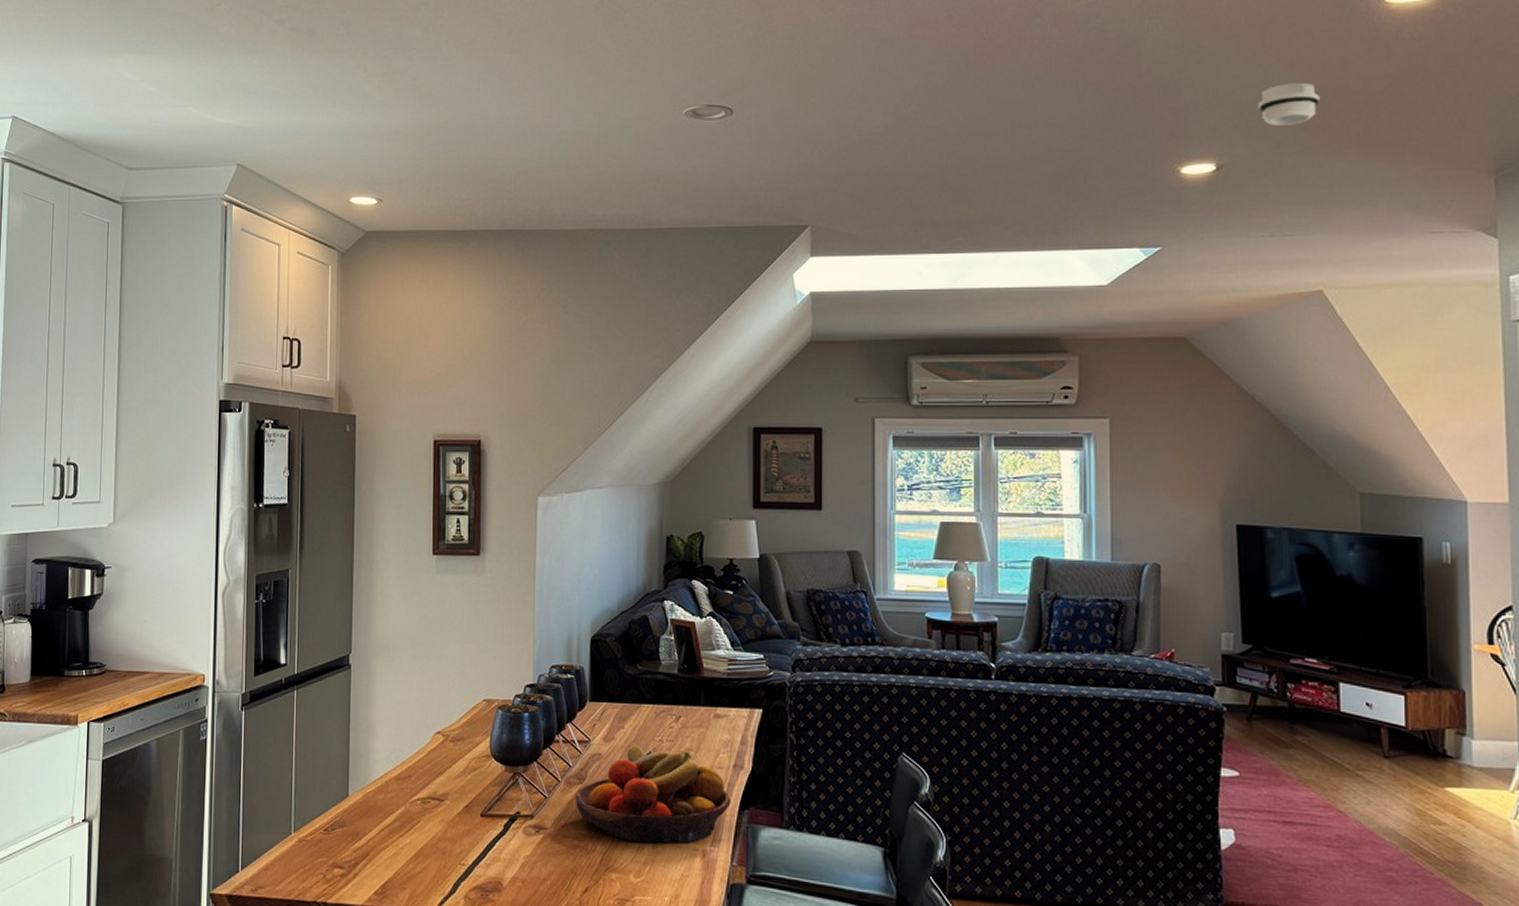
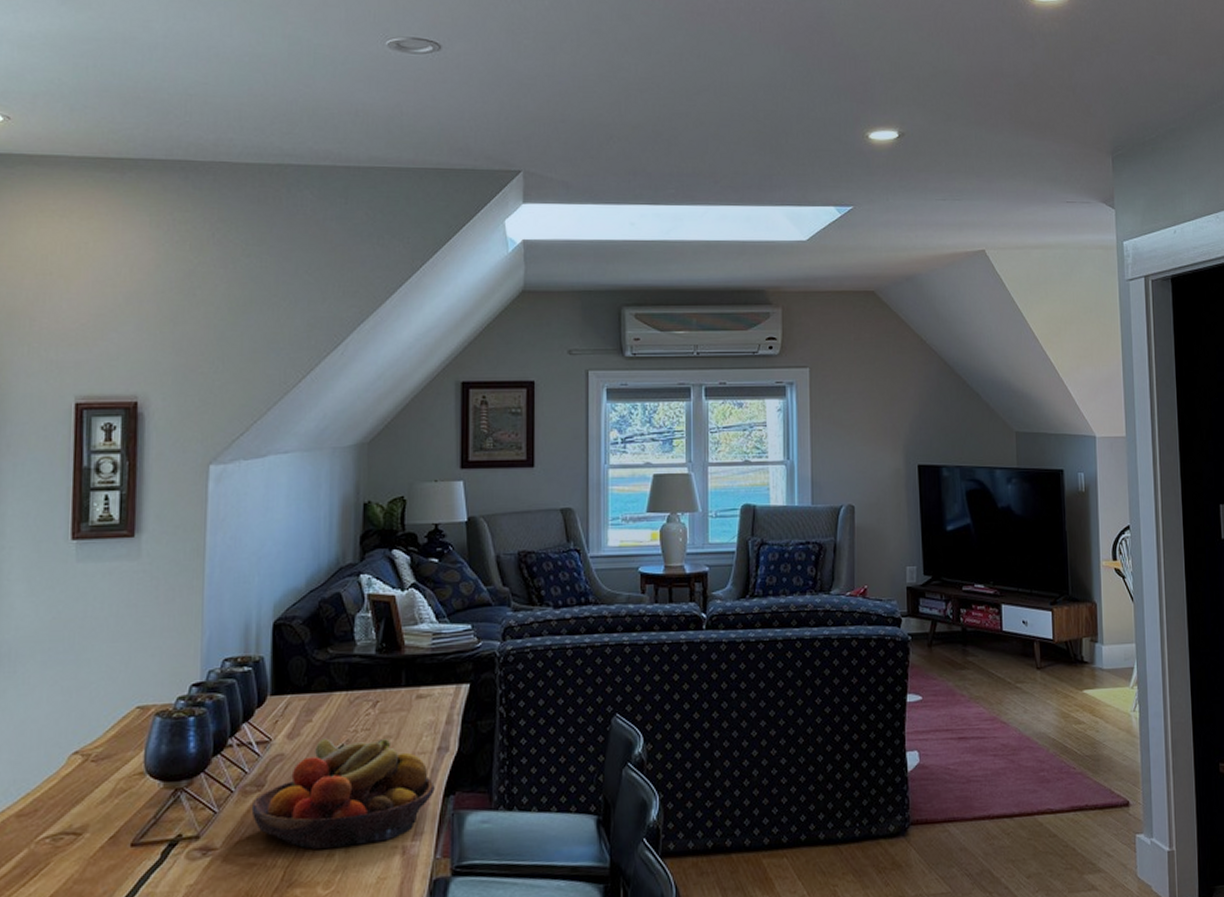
smoke detector: present [1259,82,1320,126] -> none [932,62,981,101]

